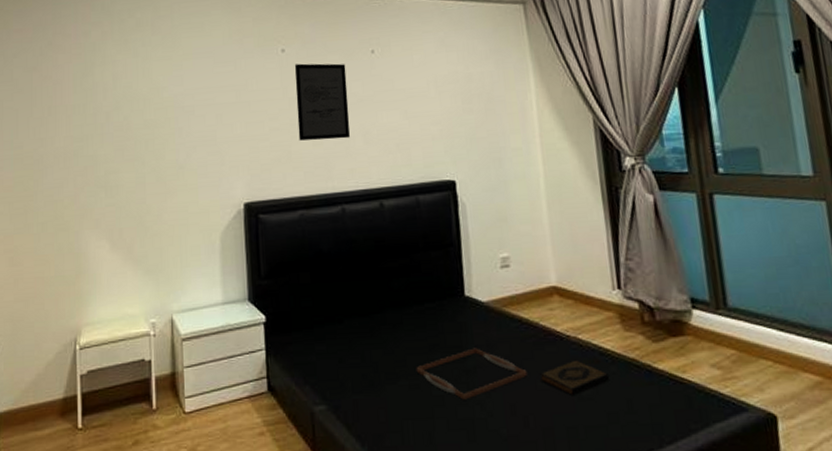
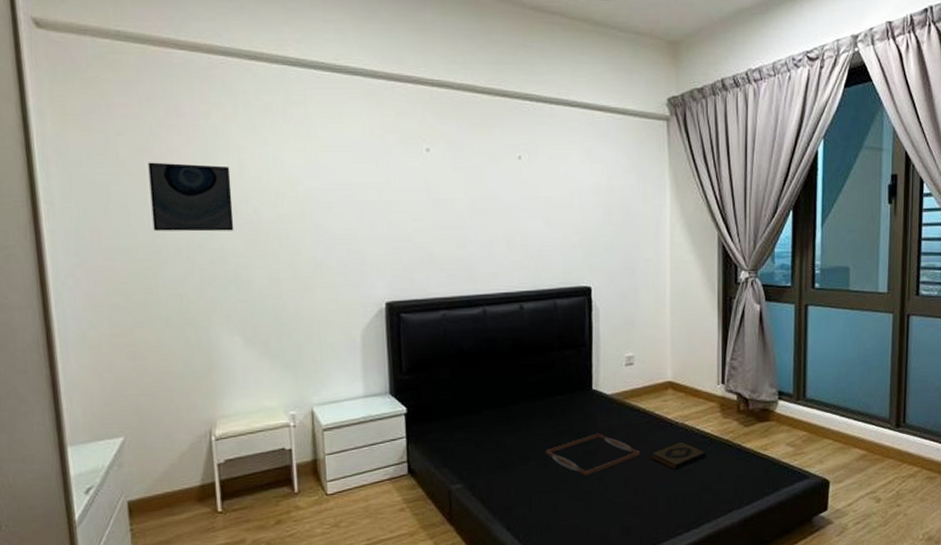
wall art: none [36,78,106,142] -> present [148,162,234,232]
wall art: present [294,63,351,141] -> none [439,165,494,244]

